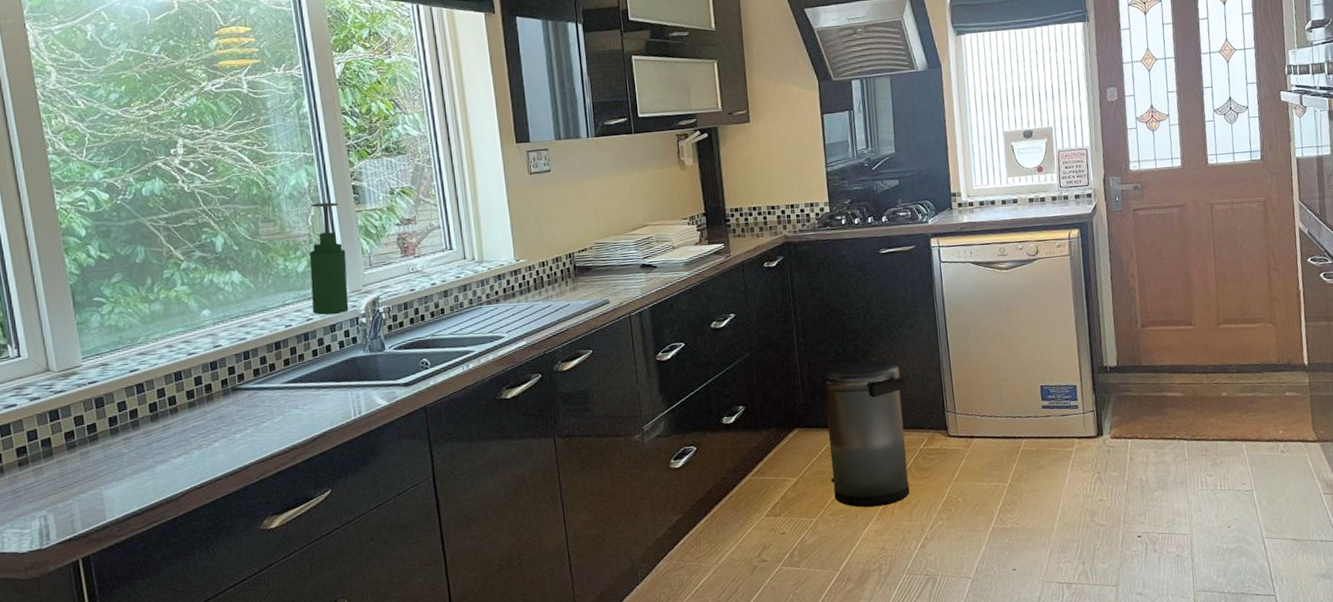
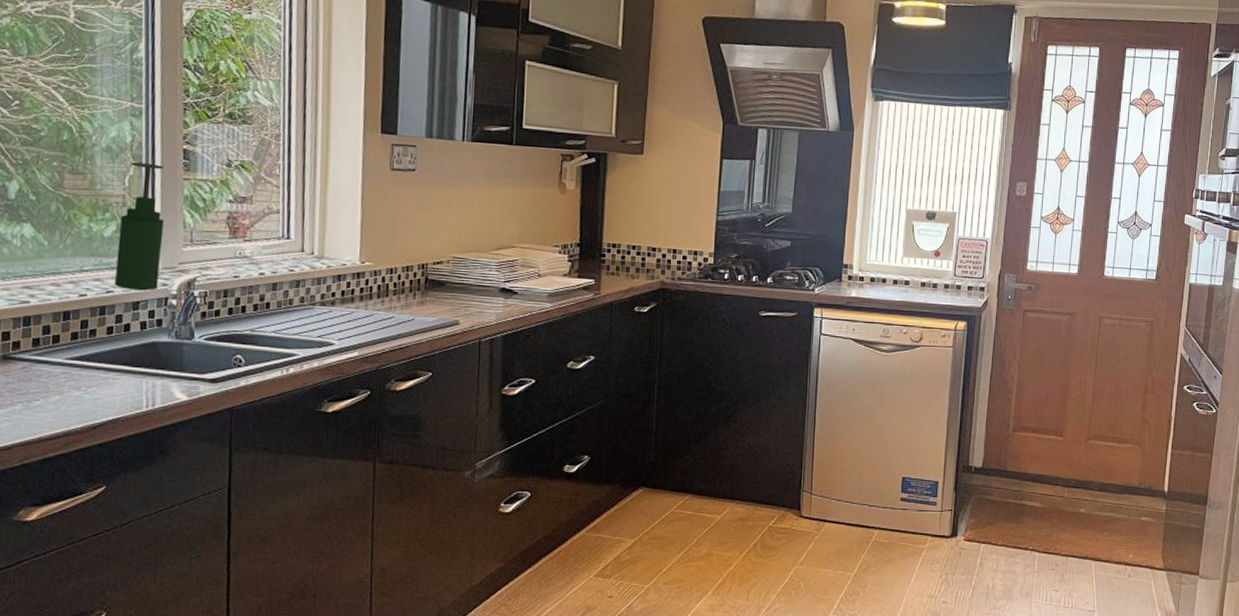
pedal bin: present [821,360,910,508] -> none [670,425,766,581]

